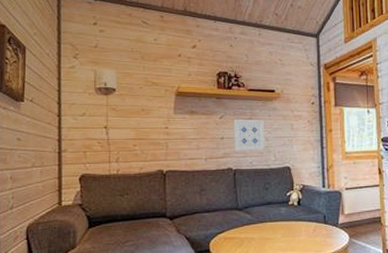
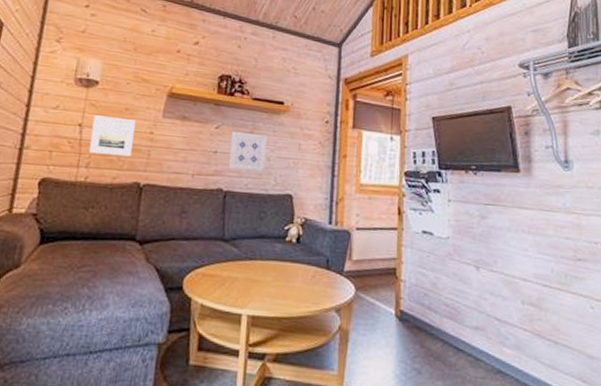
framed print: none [116,117,152,151] -> present [88,115,136,157]

